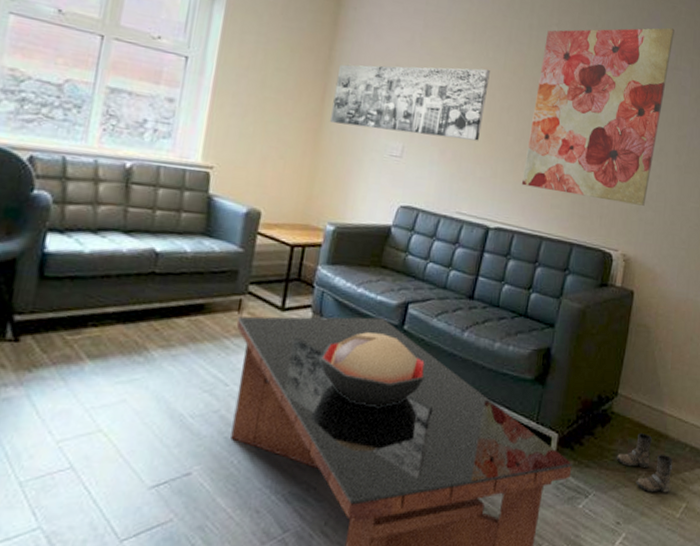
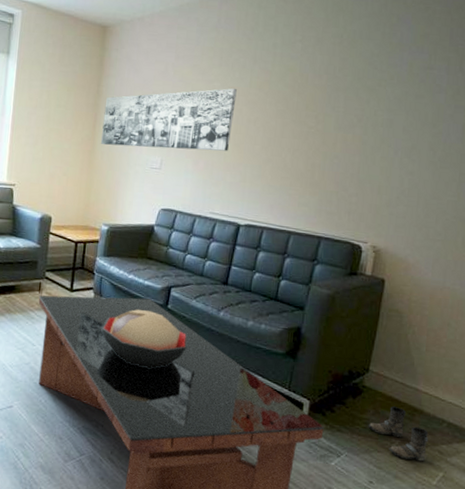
wall art: present [521,27,675,206] -> none [269,29,428,201]

